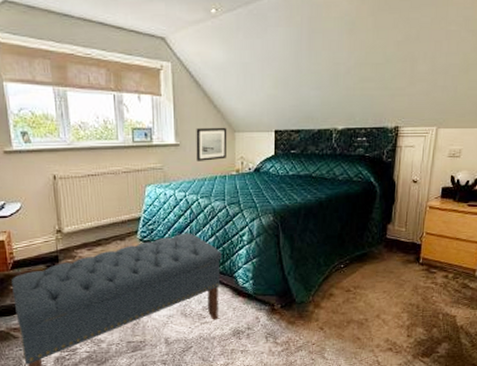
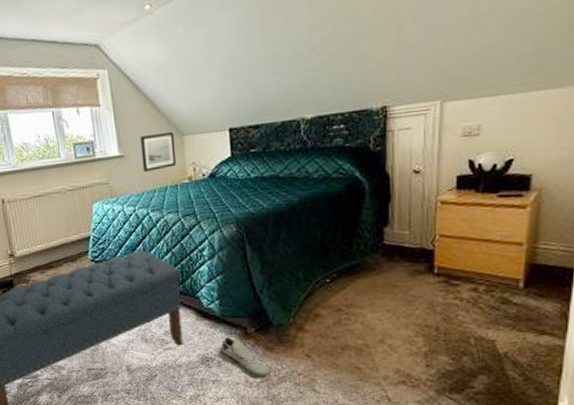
shoe: none [249,313,291,349] -> present [219,337,272,379]

